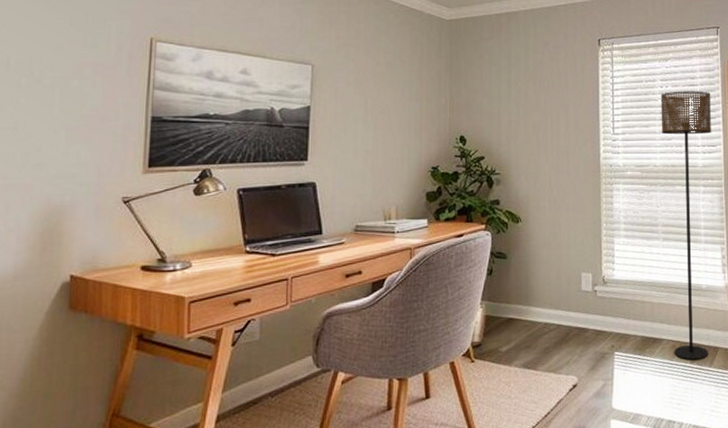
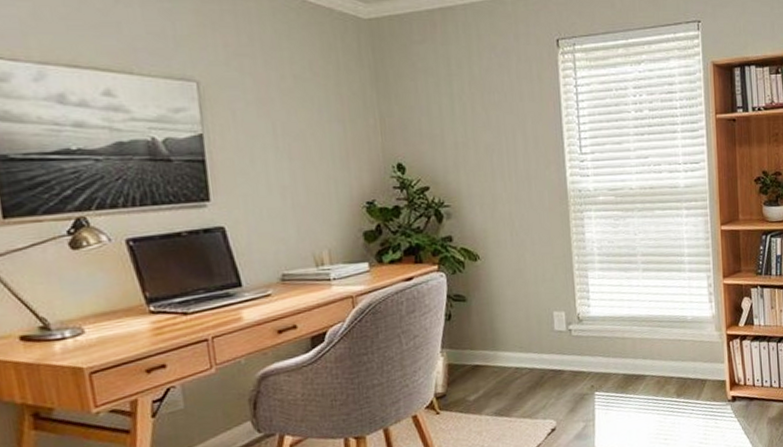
floor lamp: present [660,91,711,360] -> none [634,99,696,395]

